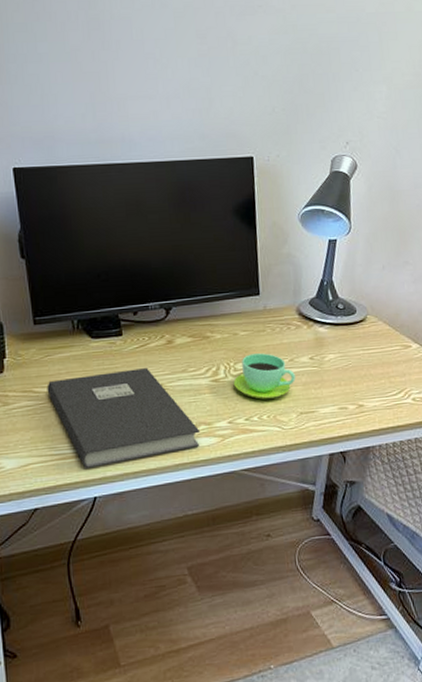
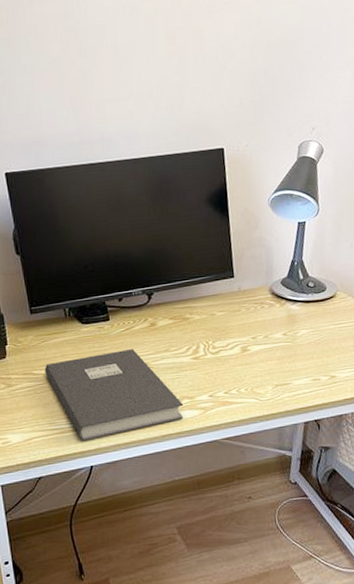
cup: present [233,353,295,399] -> none [212,331,270,374]

